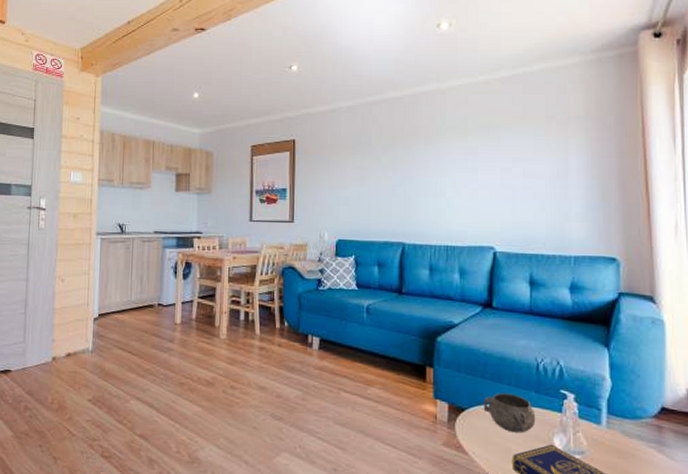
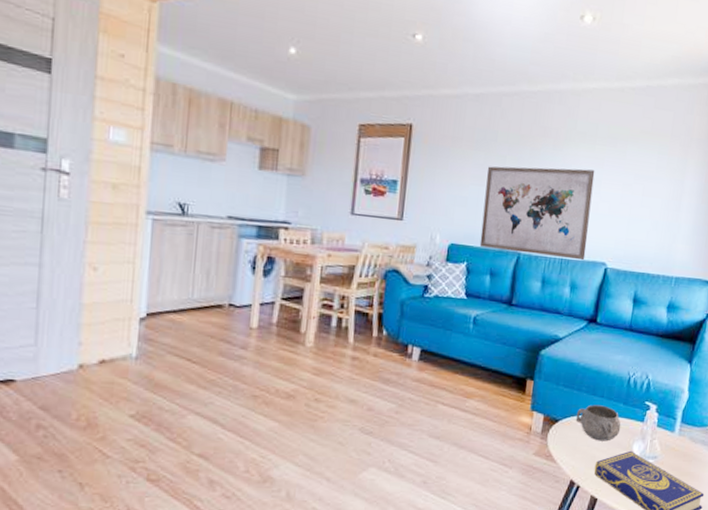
wall art: none [365,159,471,246] -> present [479,166,595,261]

